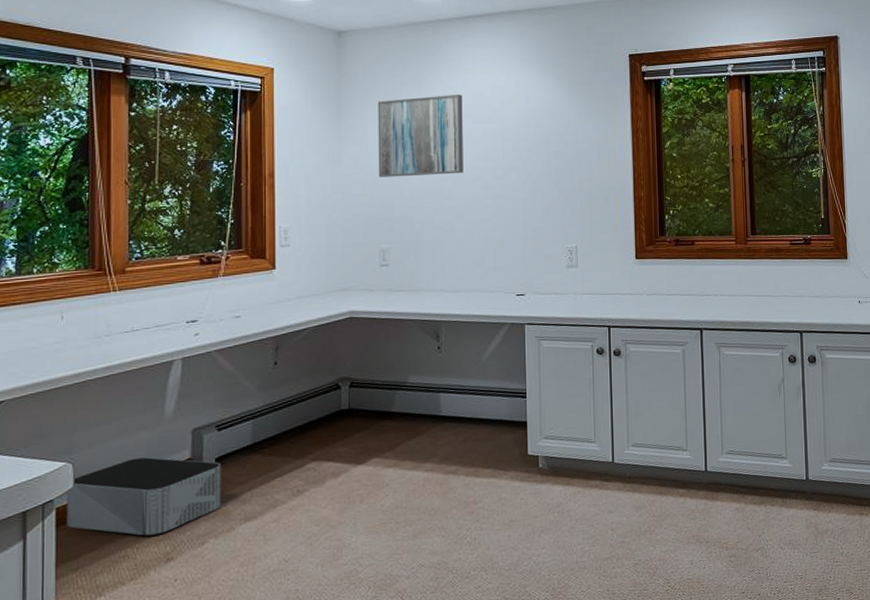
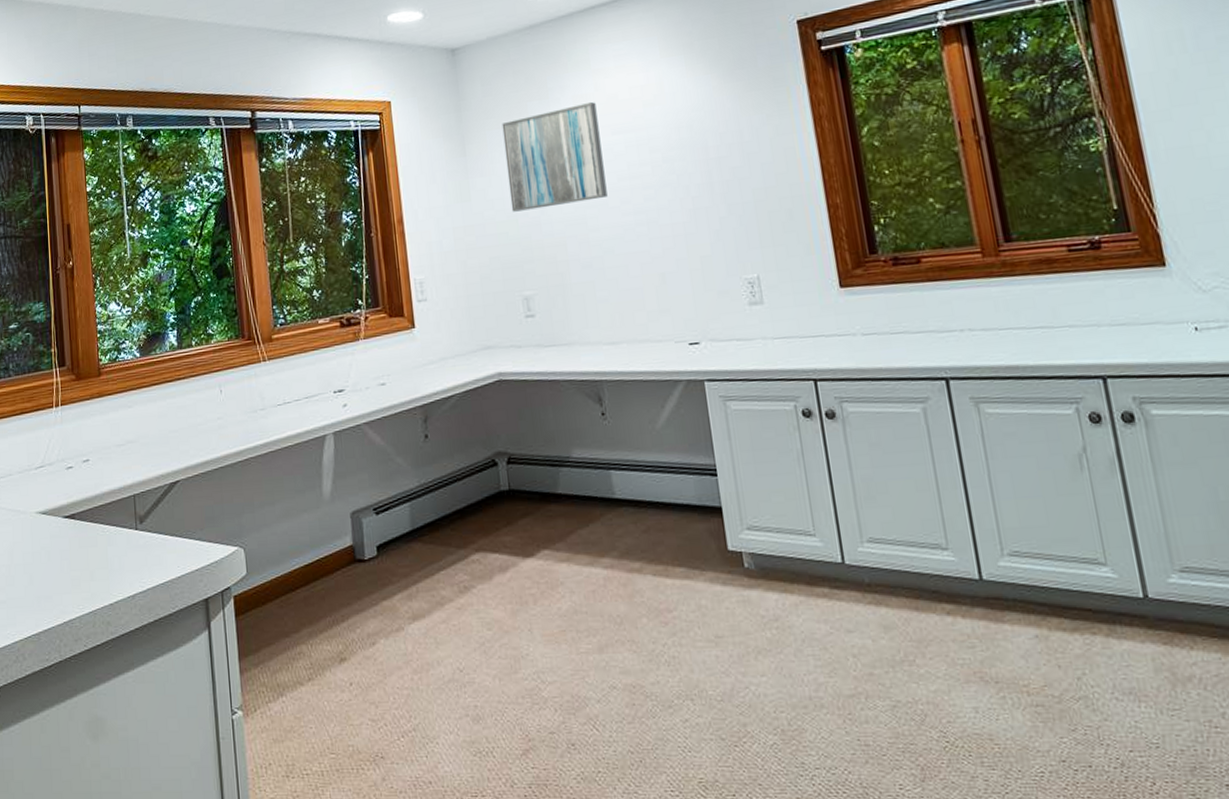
storage bin: present [67,457,222,536] -> none [242,543,388,632]

